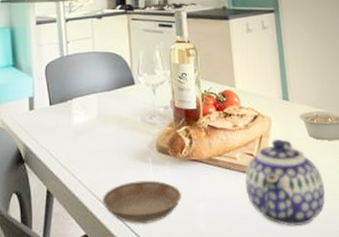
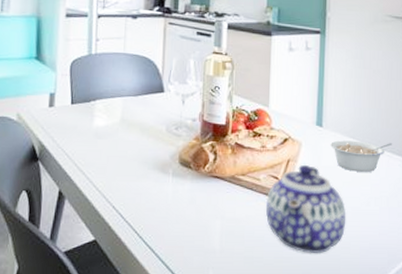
saucer: present [102,180,181,225] -> none [115,191,199,236]

